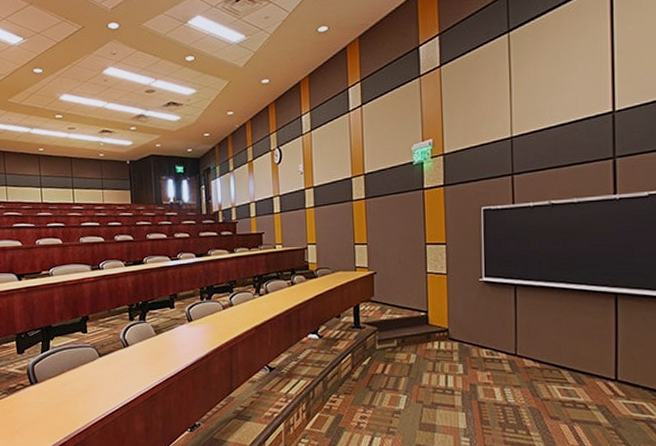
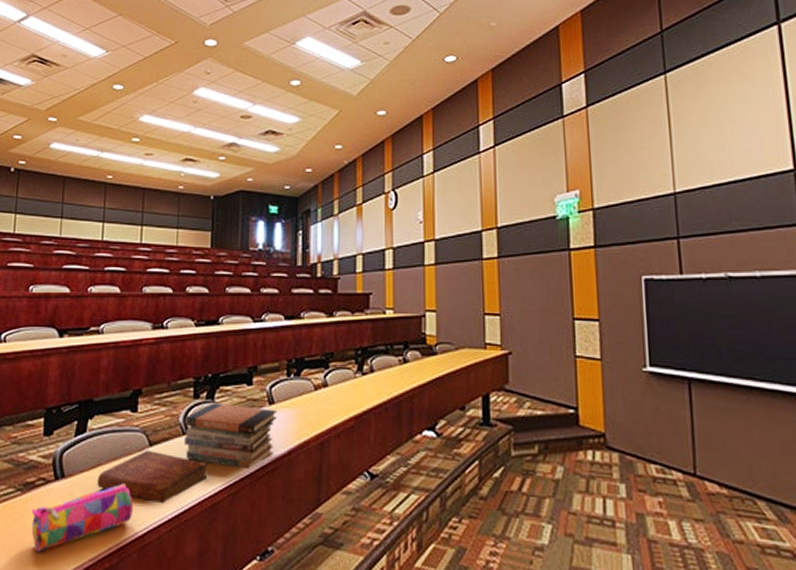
pencil case: none [16,385,93,435] -> present [31,484,133,553]
bible: none [63,360,145,397] -> present [97,450,207,504]
book stack: none [125,323,195,370] -> present [185,403,277,470]

